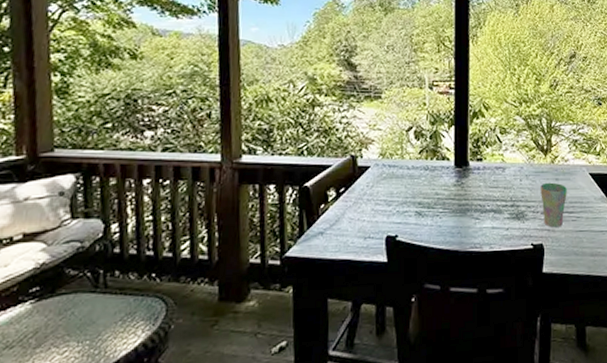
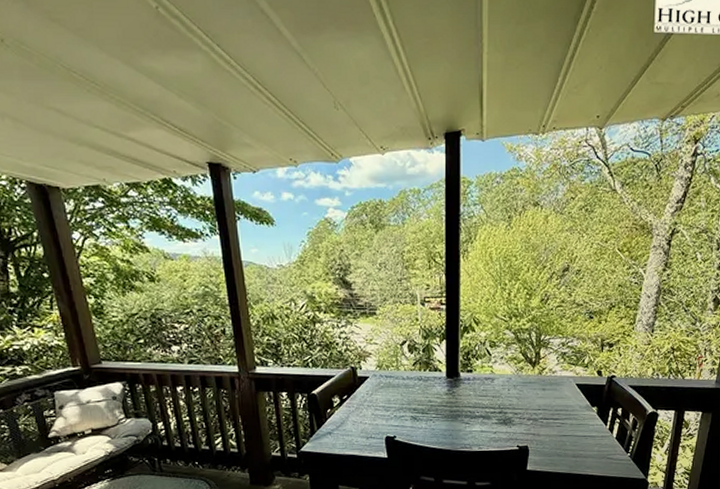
cup: present [540,182,568,228] -> none [527,392,554,432]

